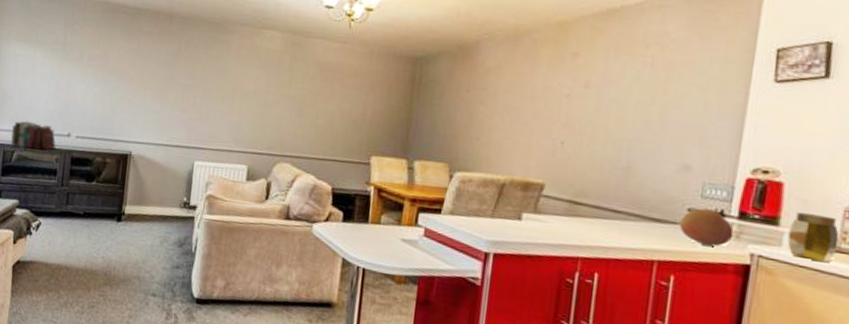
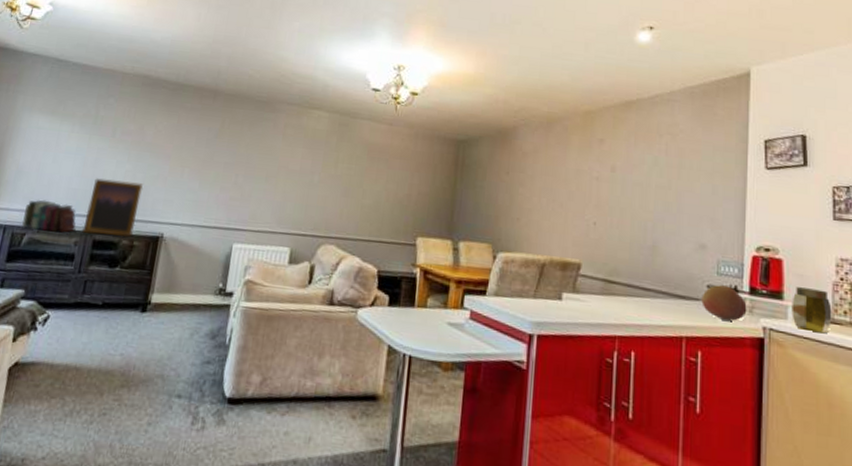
picture frame: none [61,101,111,155] -> present [82,178,144,237]

